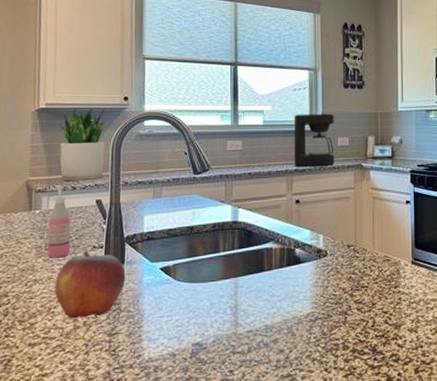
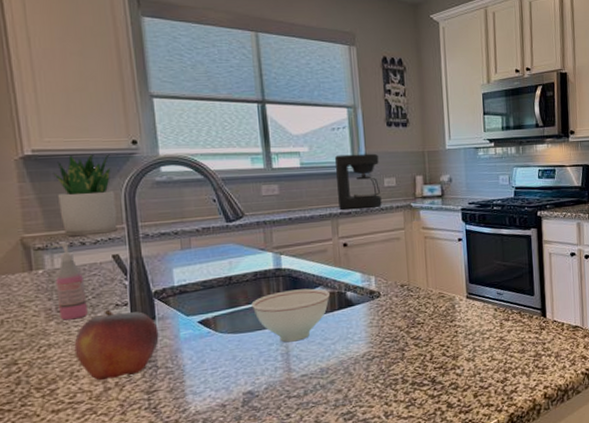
bowl: none [208,243,280,296] -> present [251,288,330,343]

